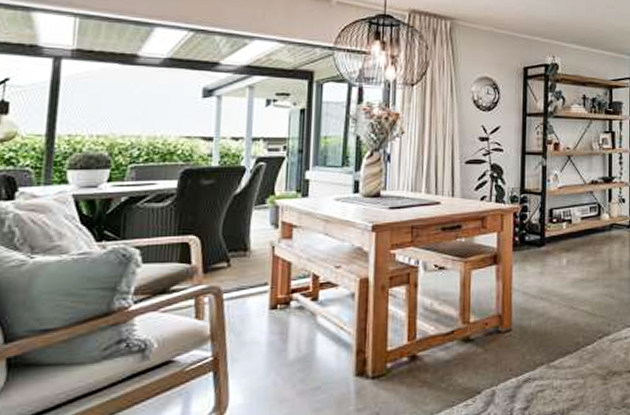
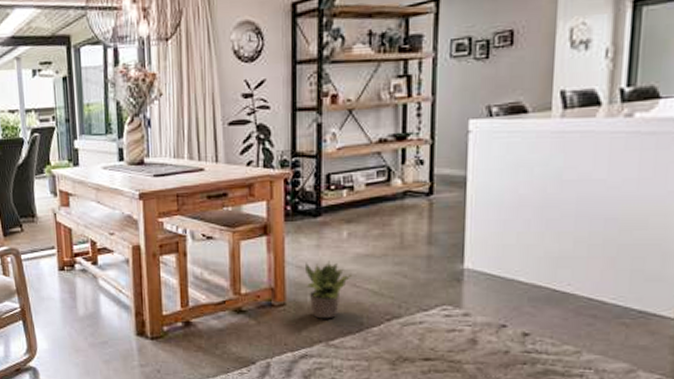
potted plant: none [529,286,570,342] -> present [304,261,352,319]

